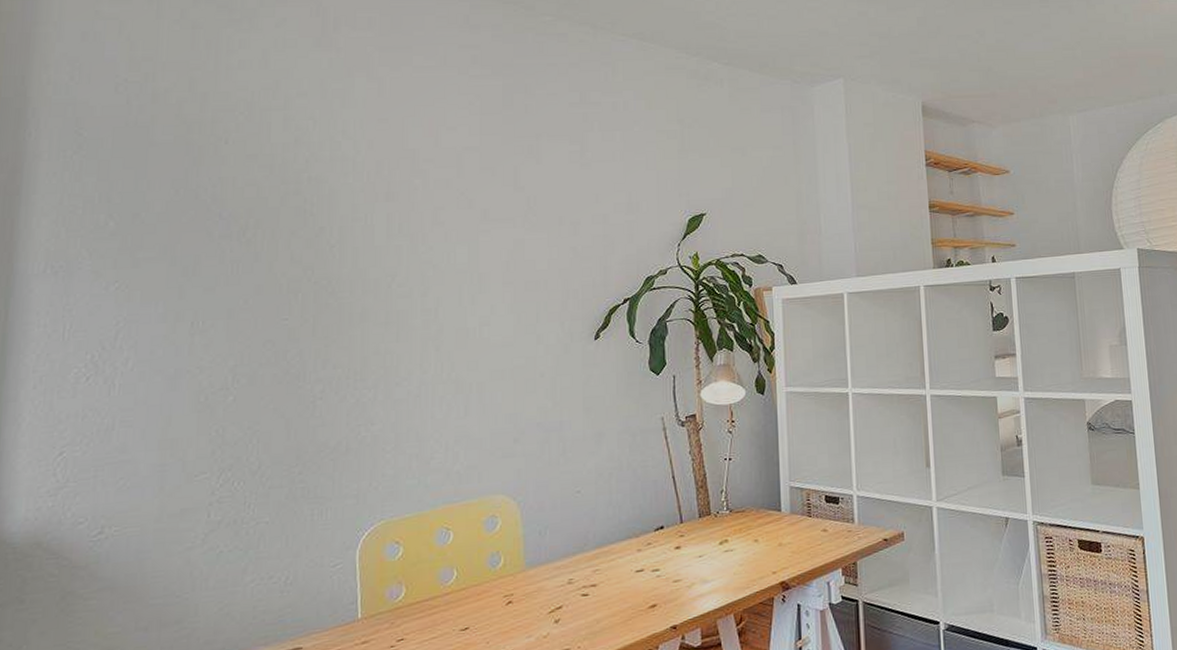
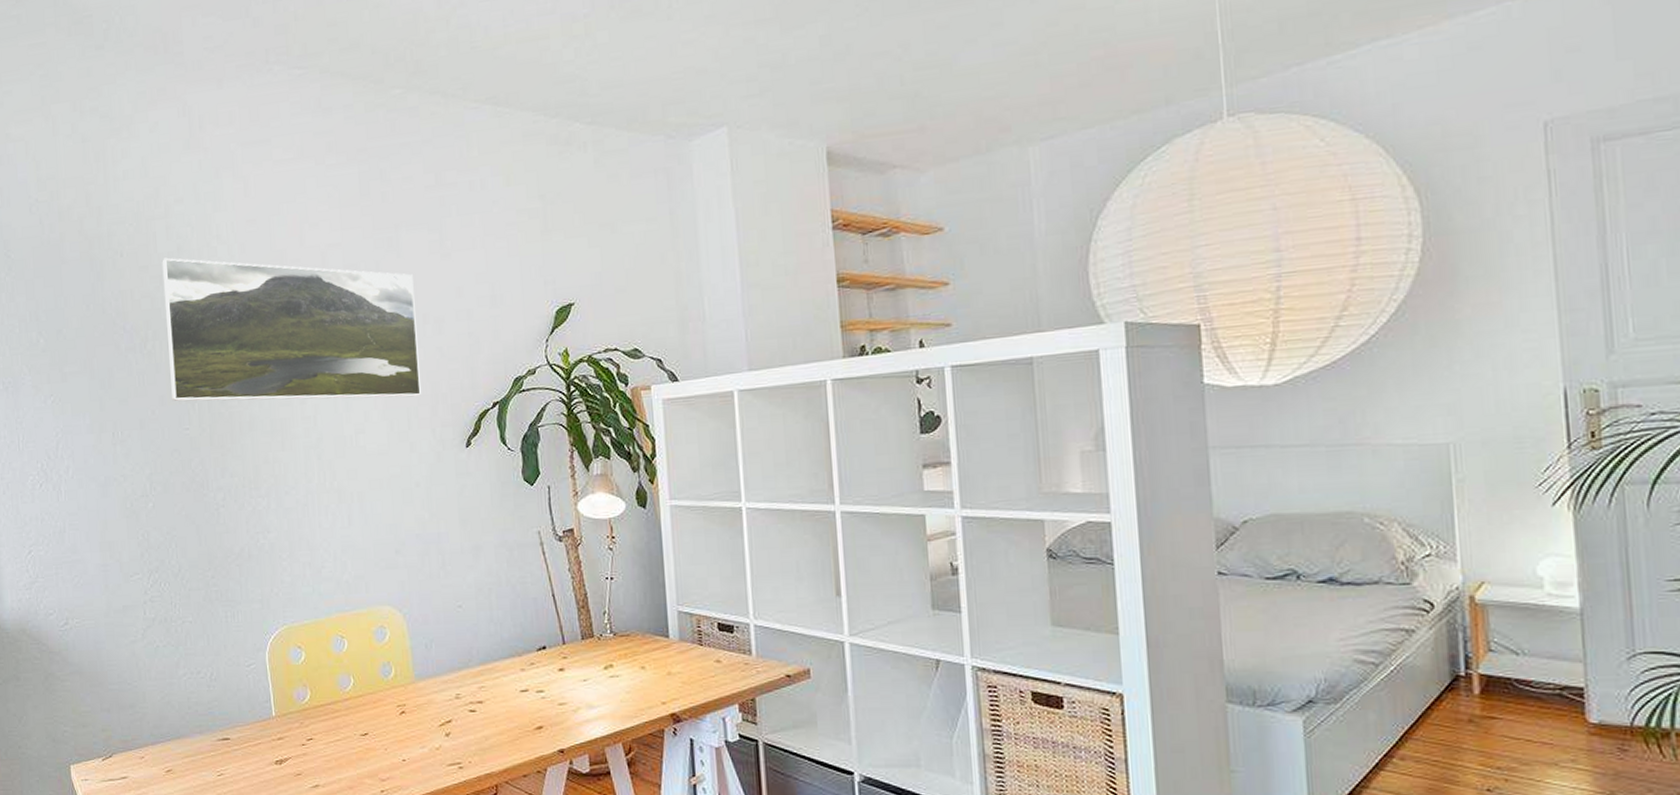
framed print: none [271,148,552,292] -> present [162,257,421,402]

